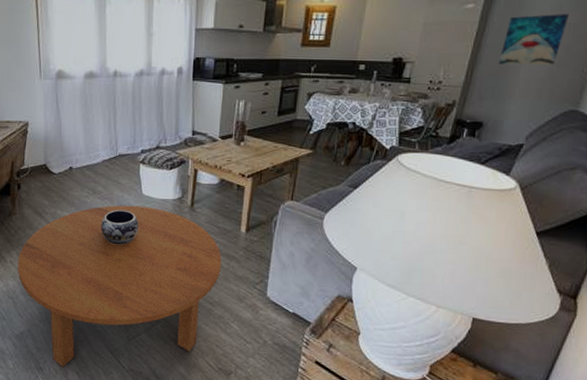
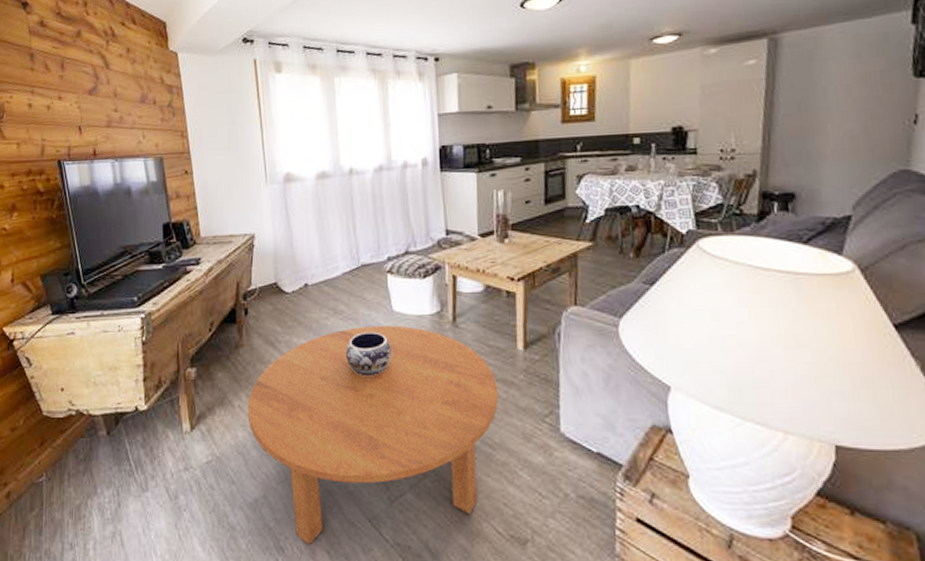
wall art: present [498,14,570,65] -> none [798,61,872,124]

